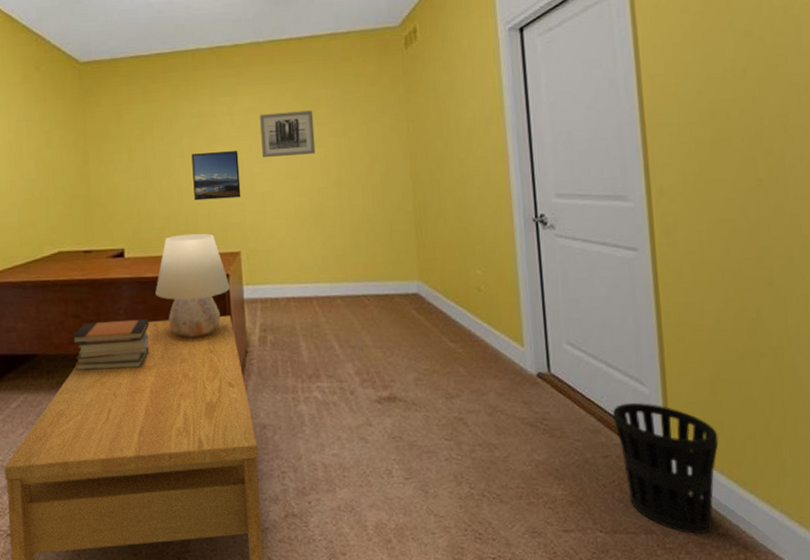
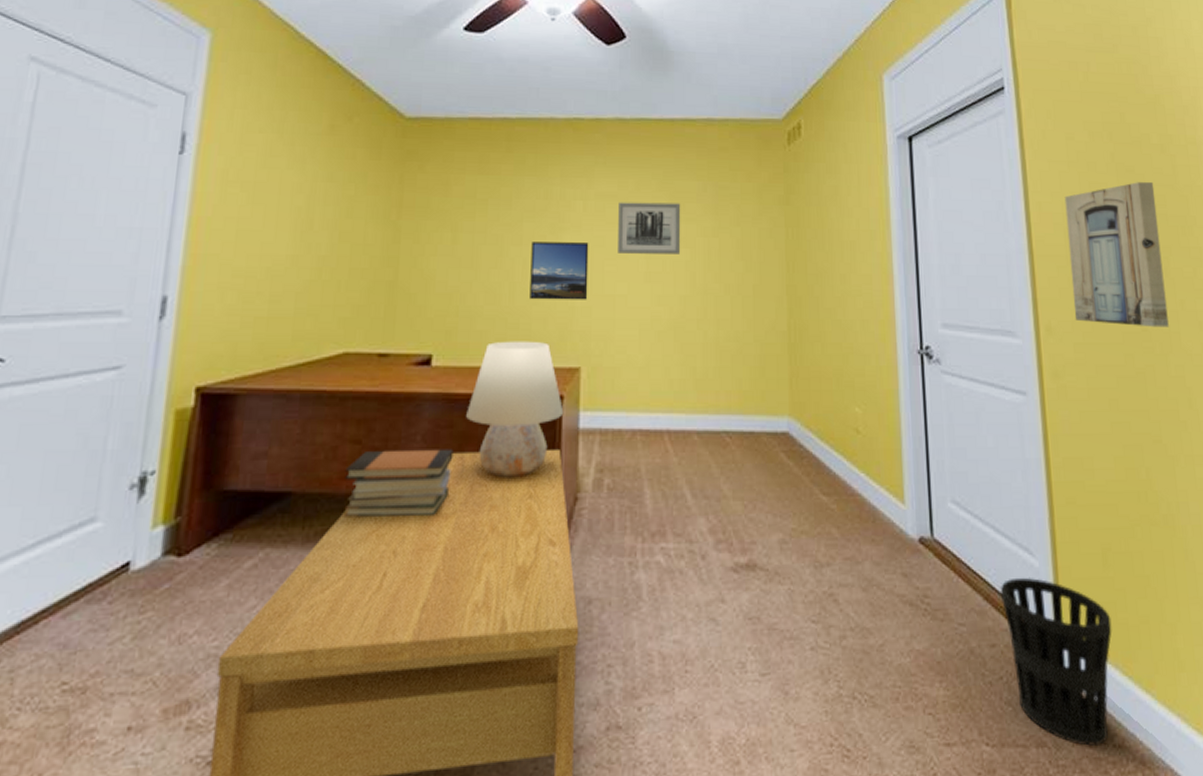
wall art: none [678,44,786,183] -> present [1064,182,1169,327]

